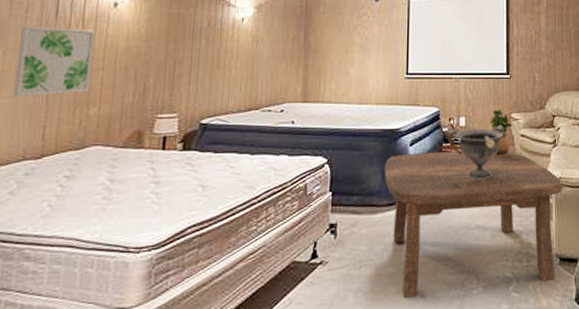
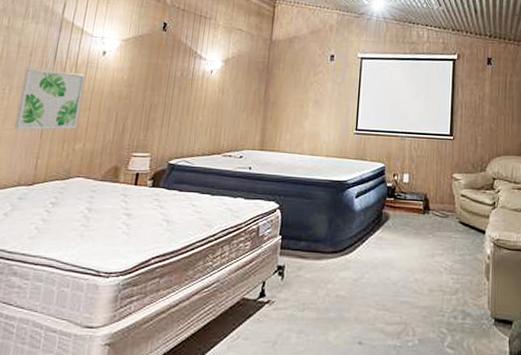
coffee table: present [385,150,563,298] -> none [330,204,501,343]
decorative bowl: present [442,124,504,180] -> none [386,183,445,235]
potted plant: present [489,110,513,157] -> none [431,169,454,215]

